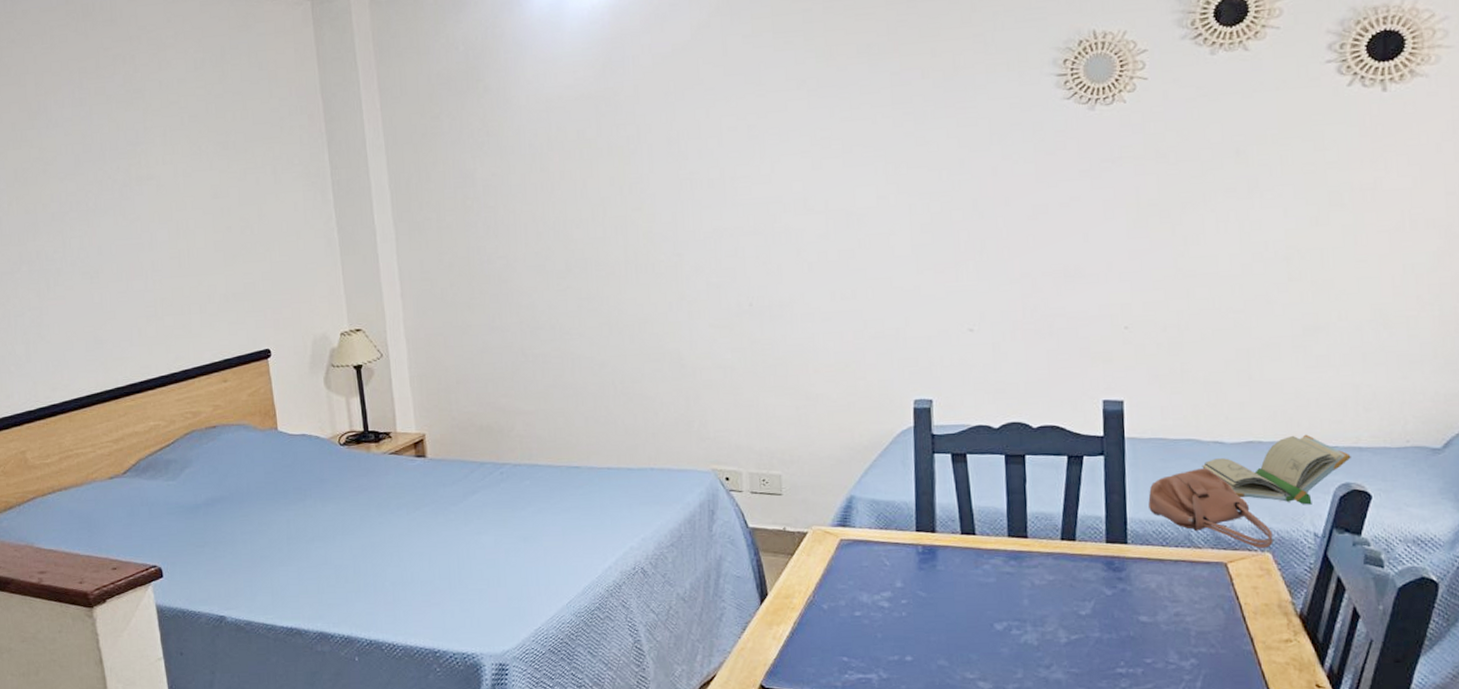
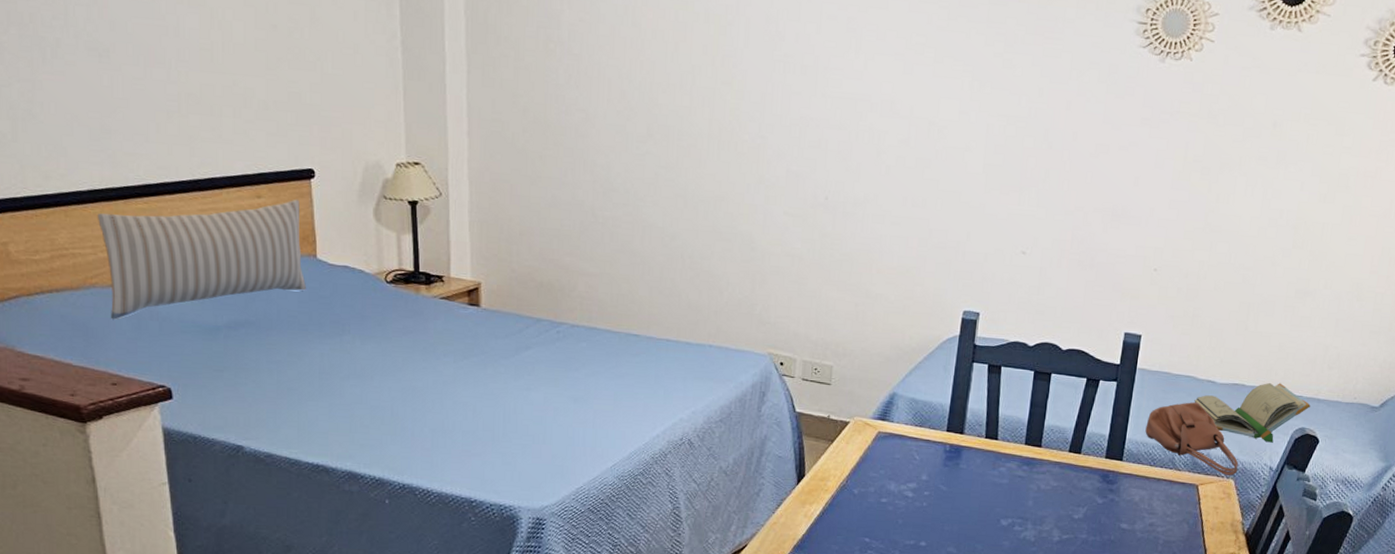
pillow: none [94,378,271,509] -> present [97,199,307,320]

